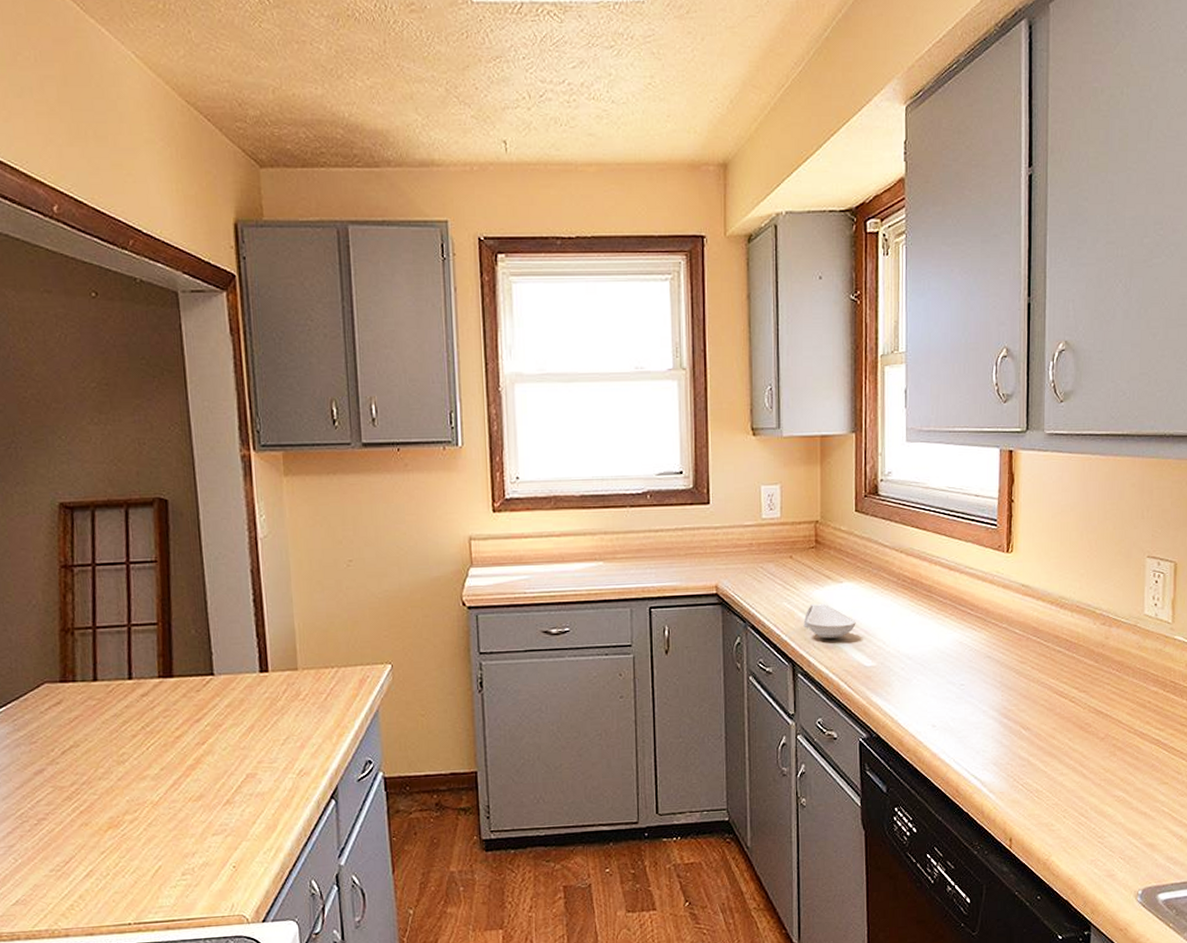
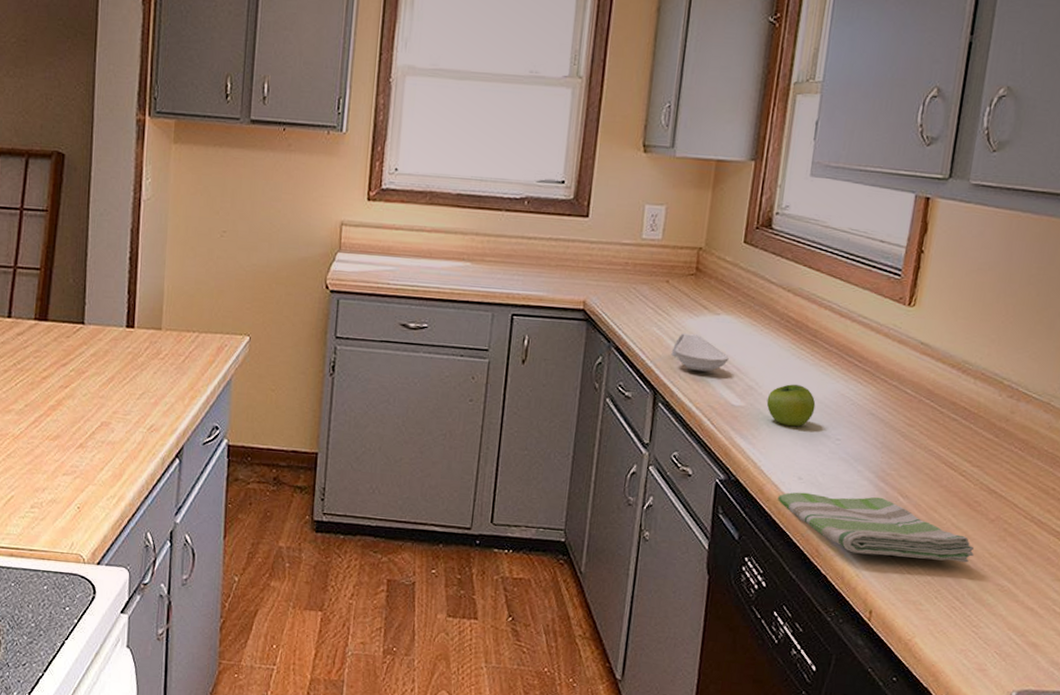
fruit: none [895,639,938,679] -> present [766,384,816,427]
dish towel: none [917,732,1091,788] -> present [778,492,974,563]

